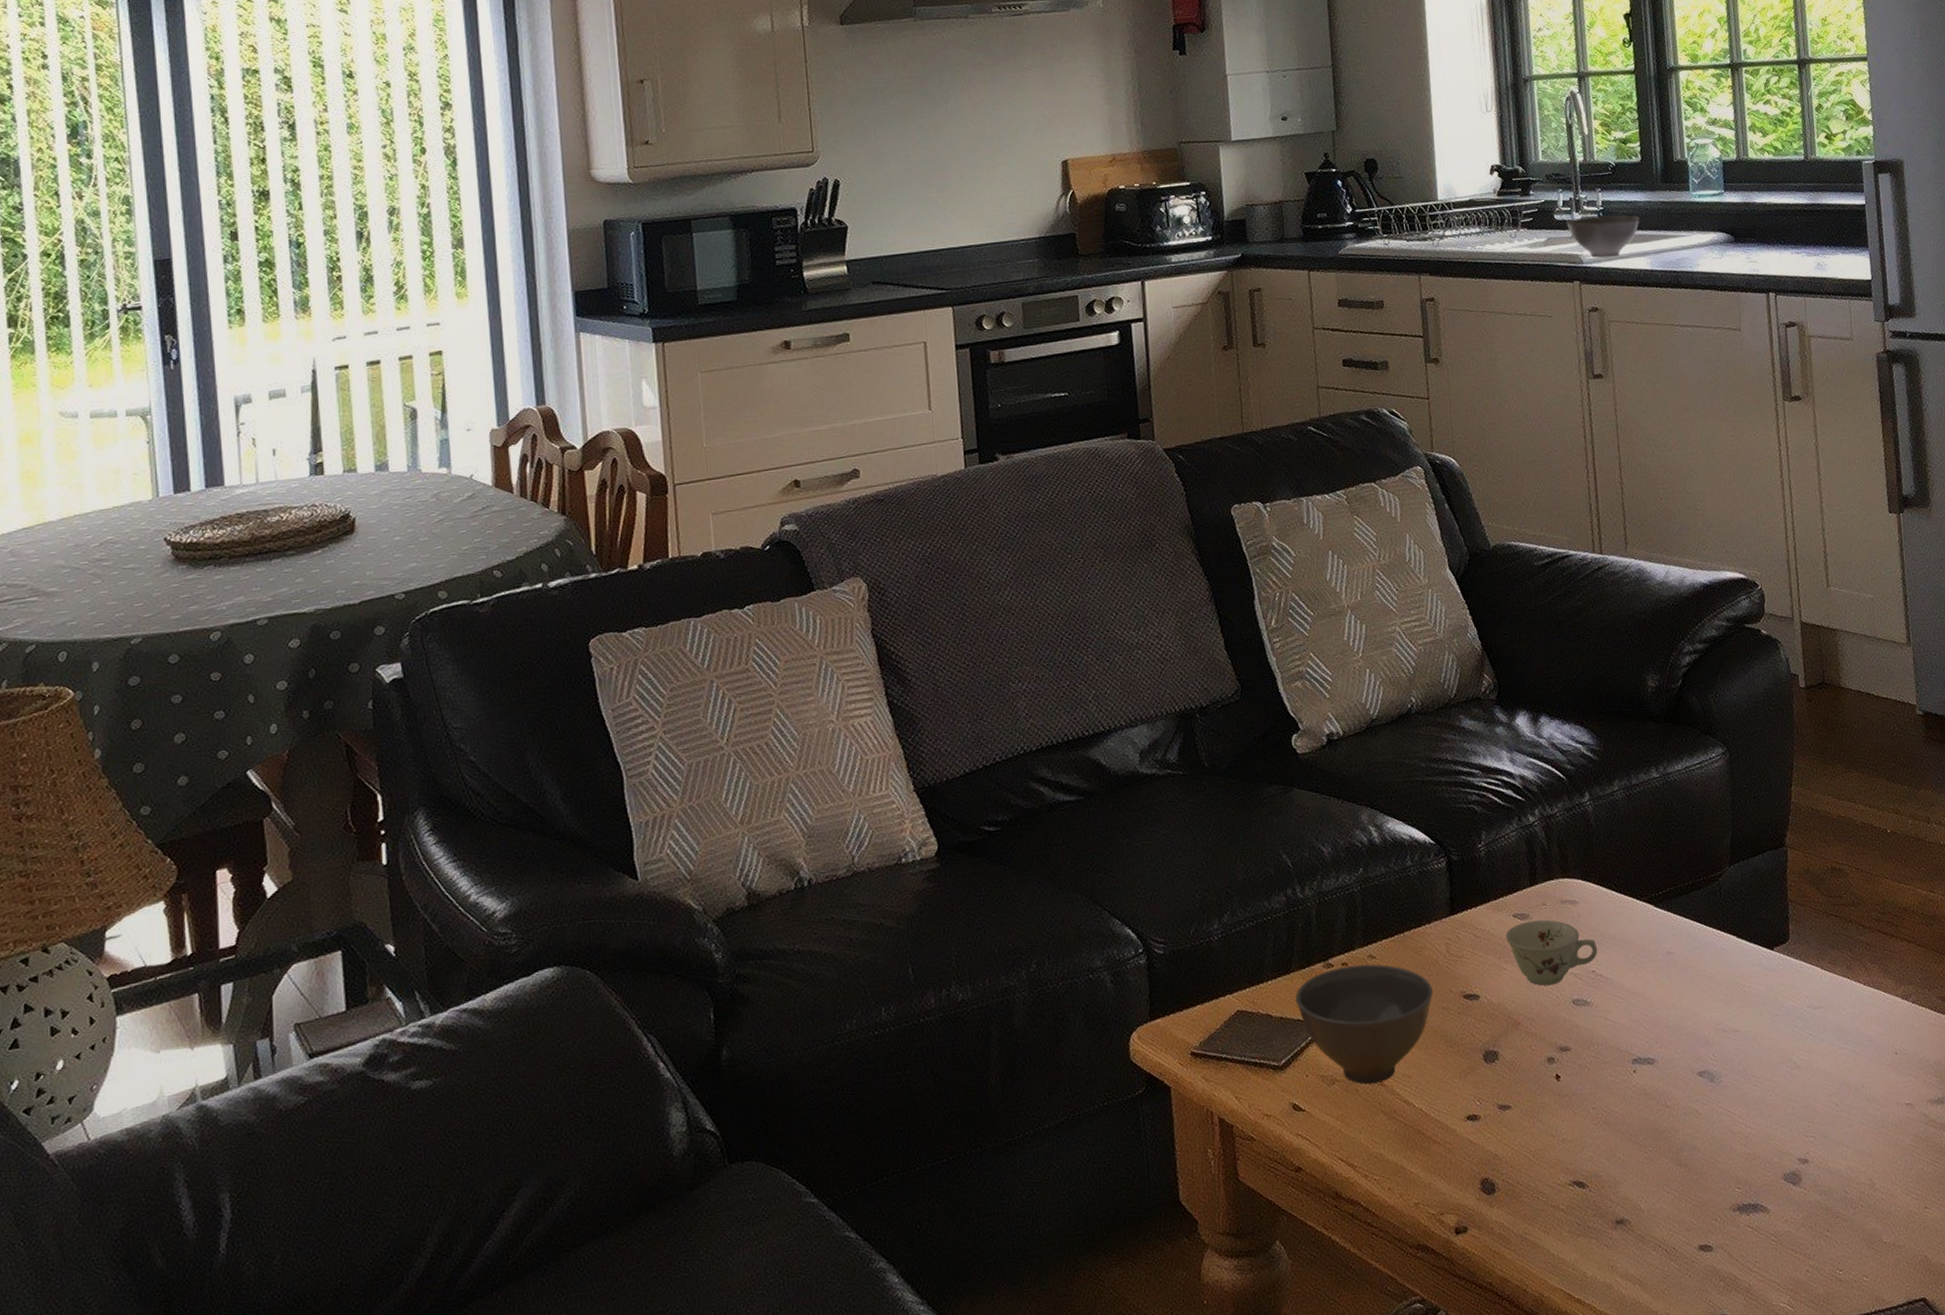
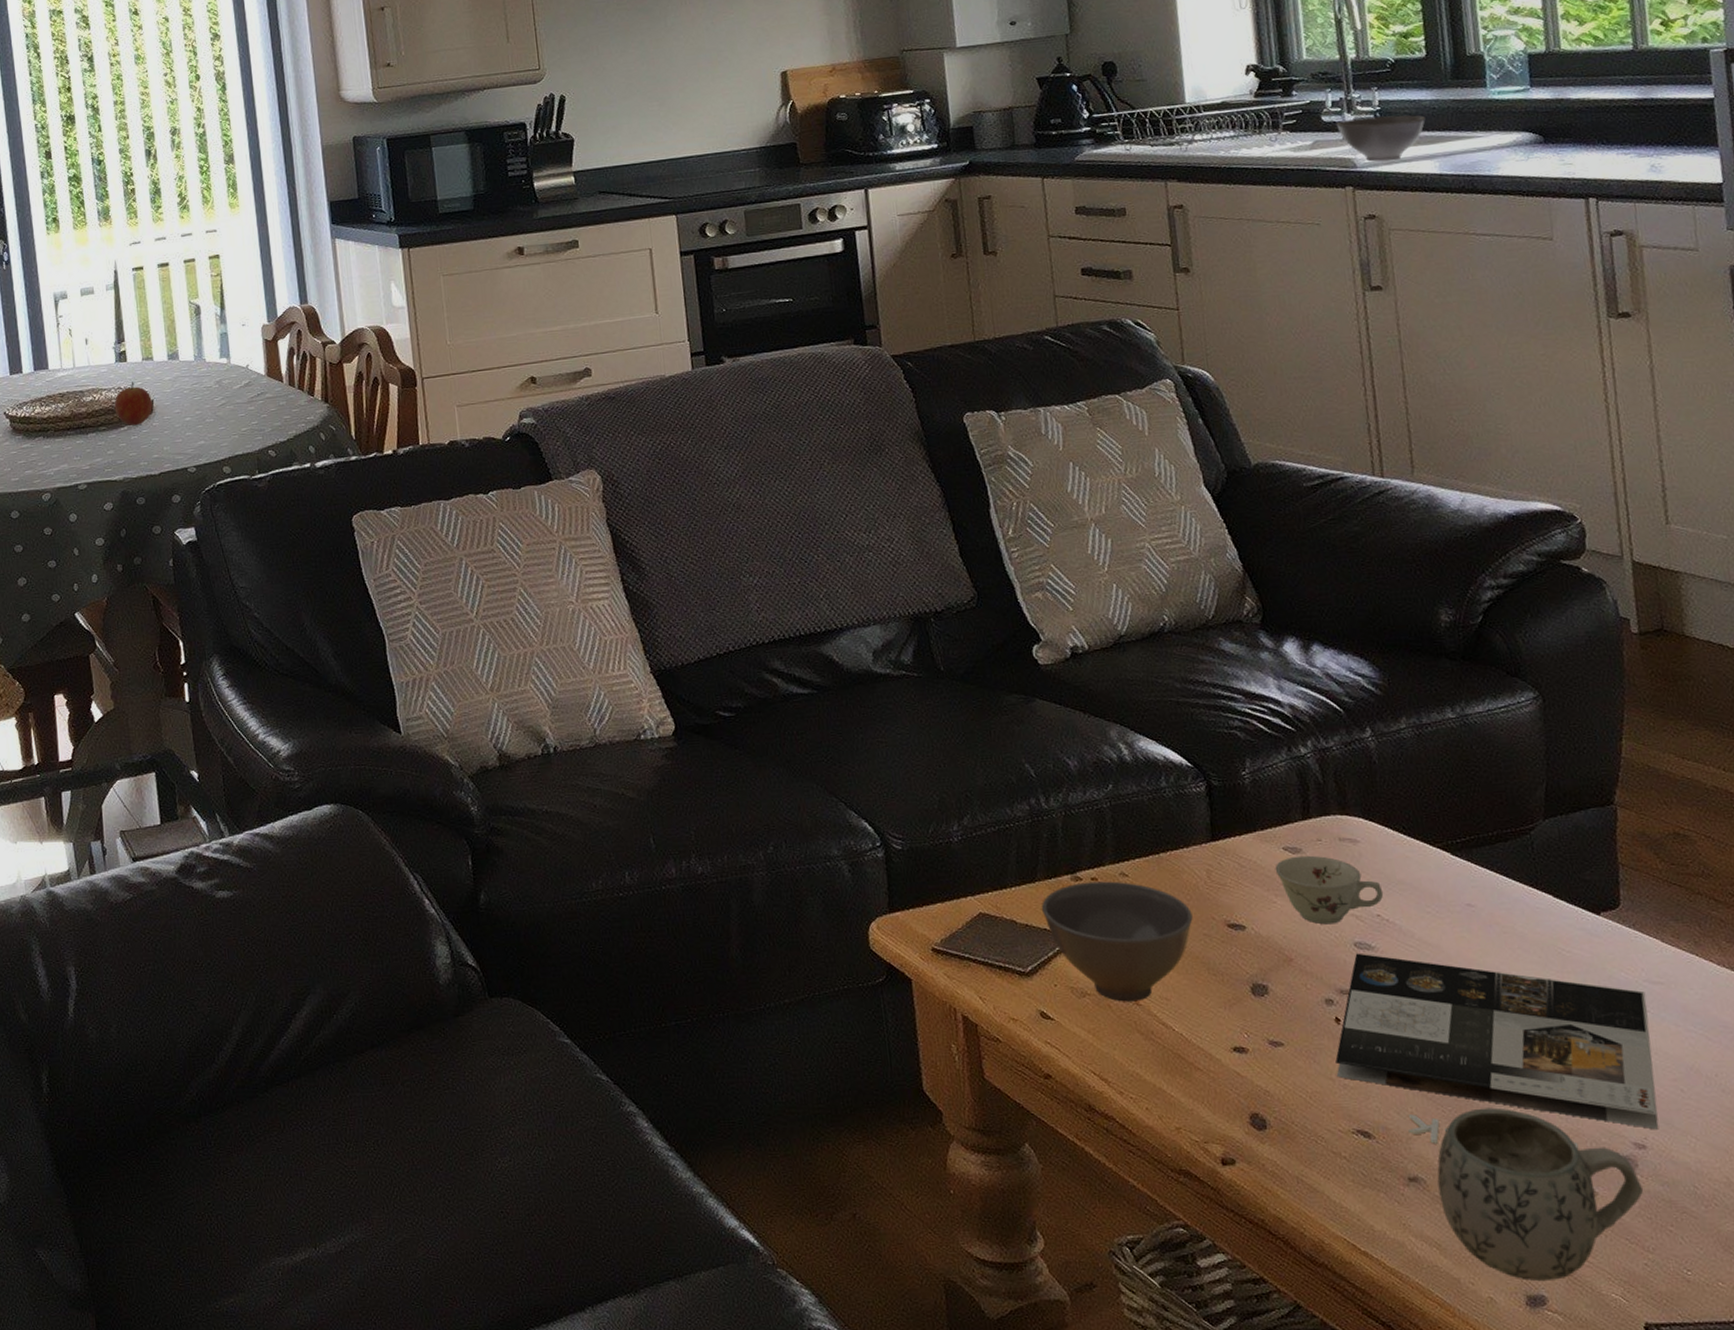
fruit: none [306,497,354,549] -> present [114,382,153,426]
magazine: none [1555,1009,1819,1185] -> present [1335,953,1659,1149]
mug: none [1640,1142,1806,1303] -> present [1437,1107,1644,1282]

